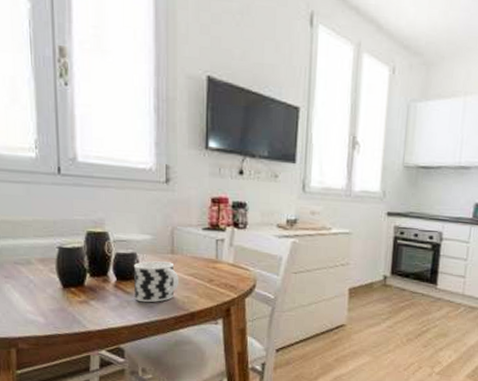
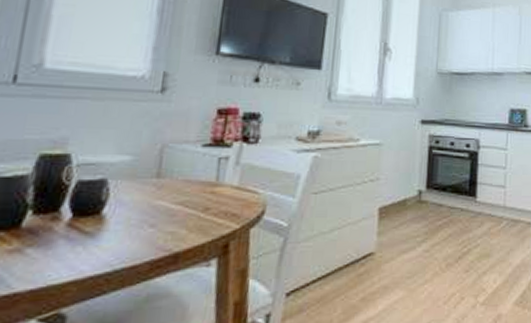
cup: present [134,261,178,303] -> none [95,188,163,245]

